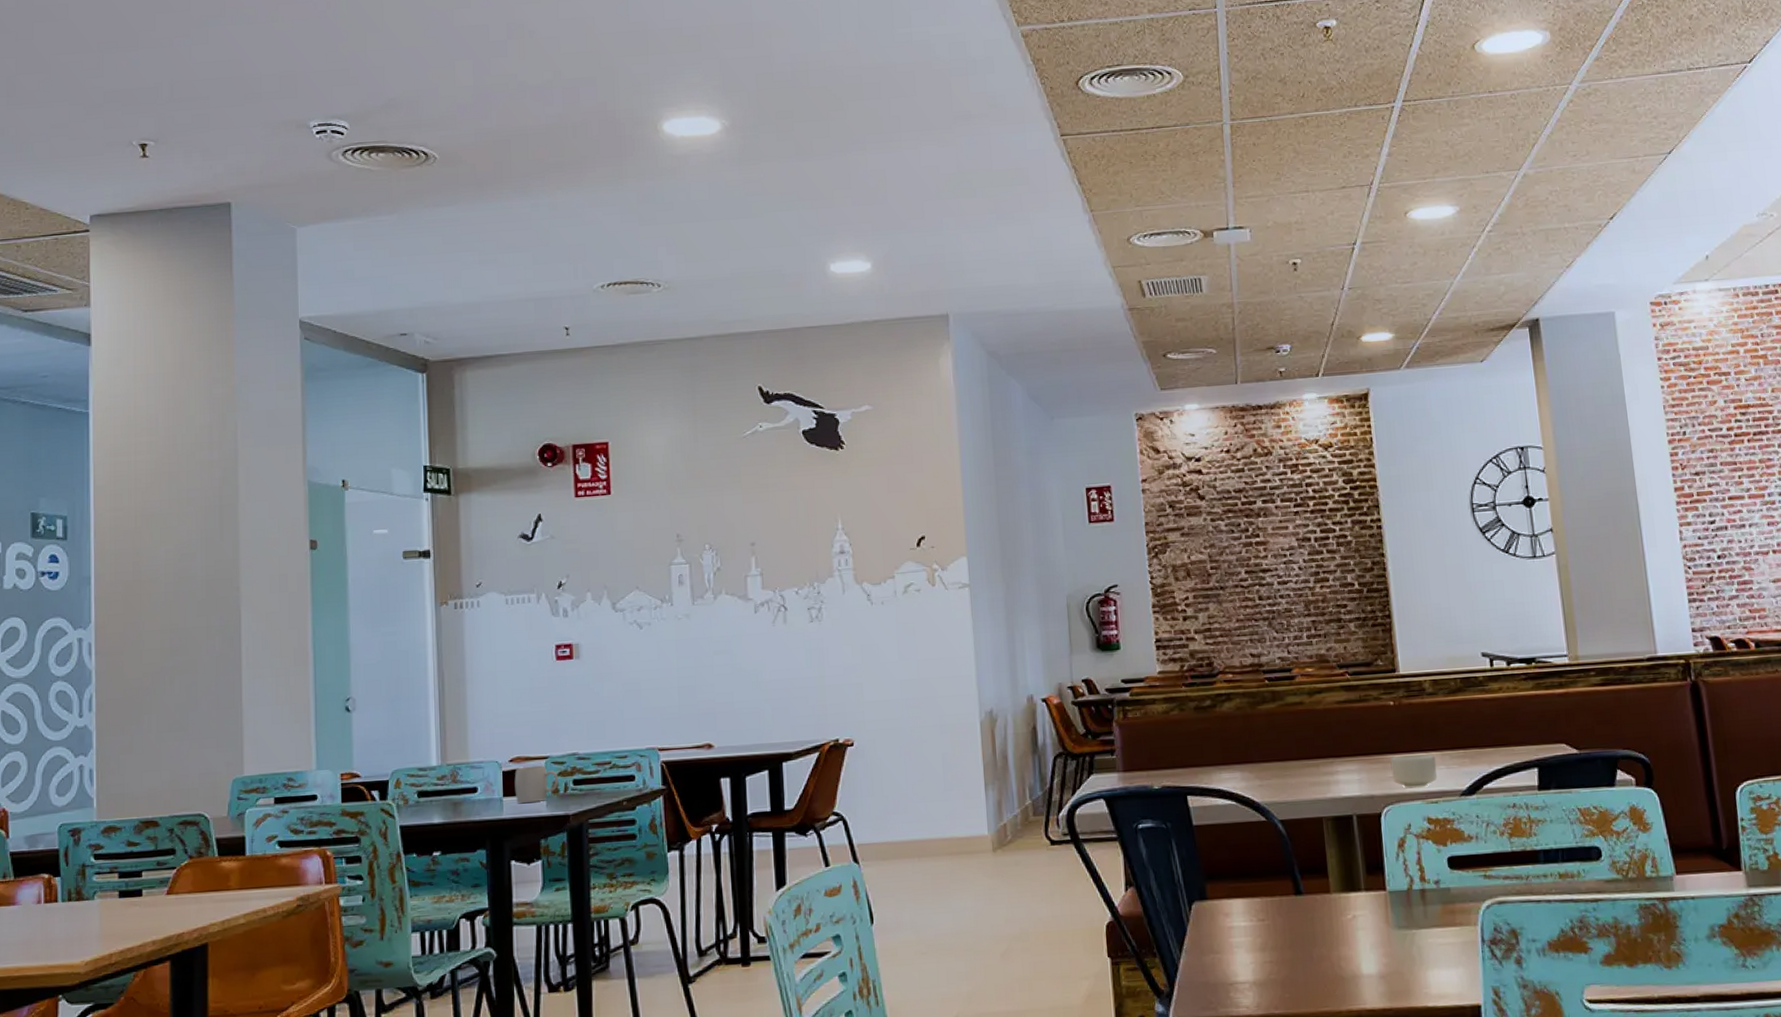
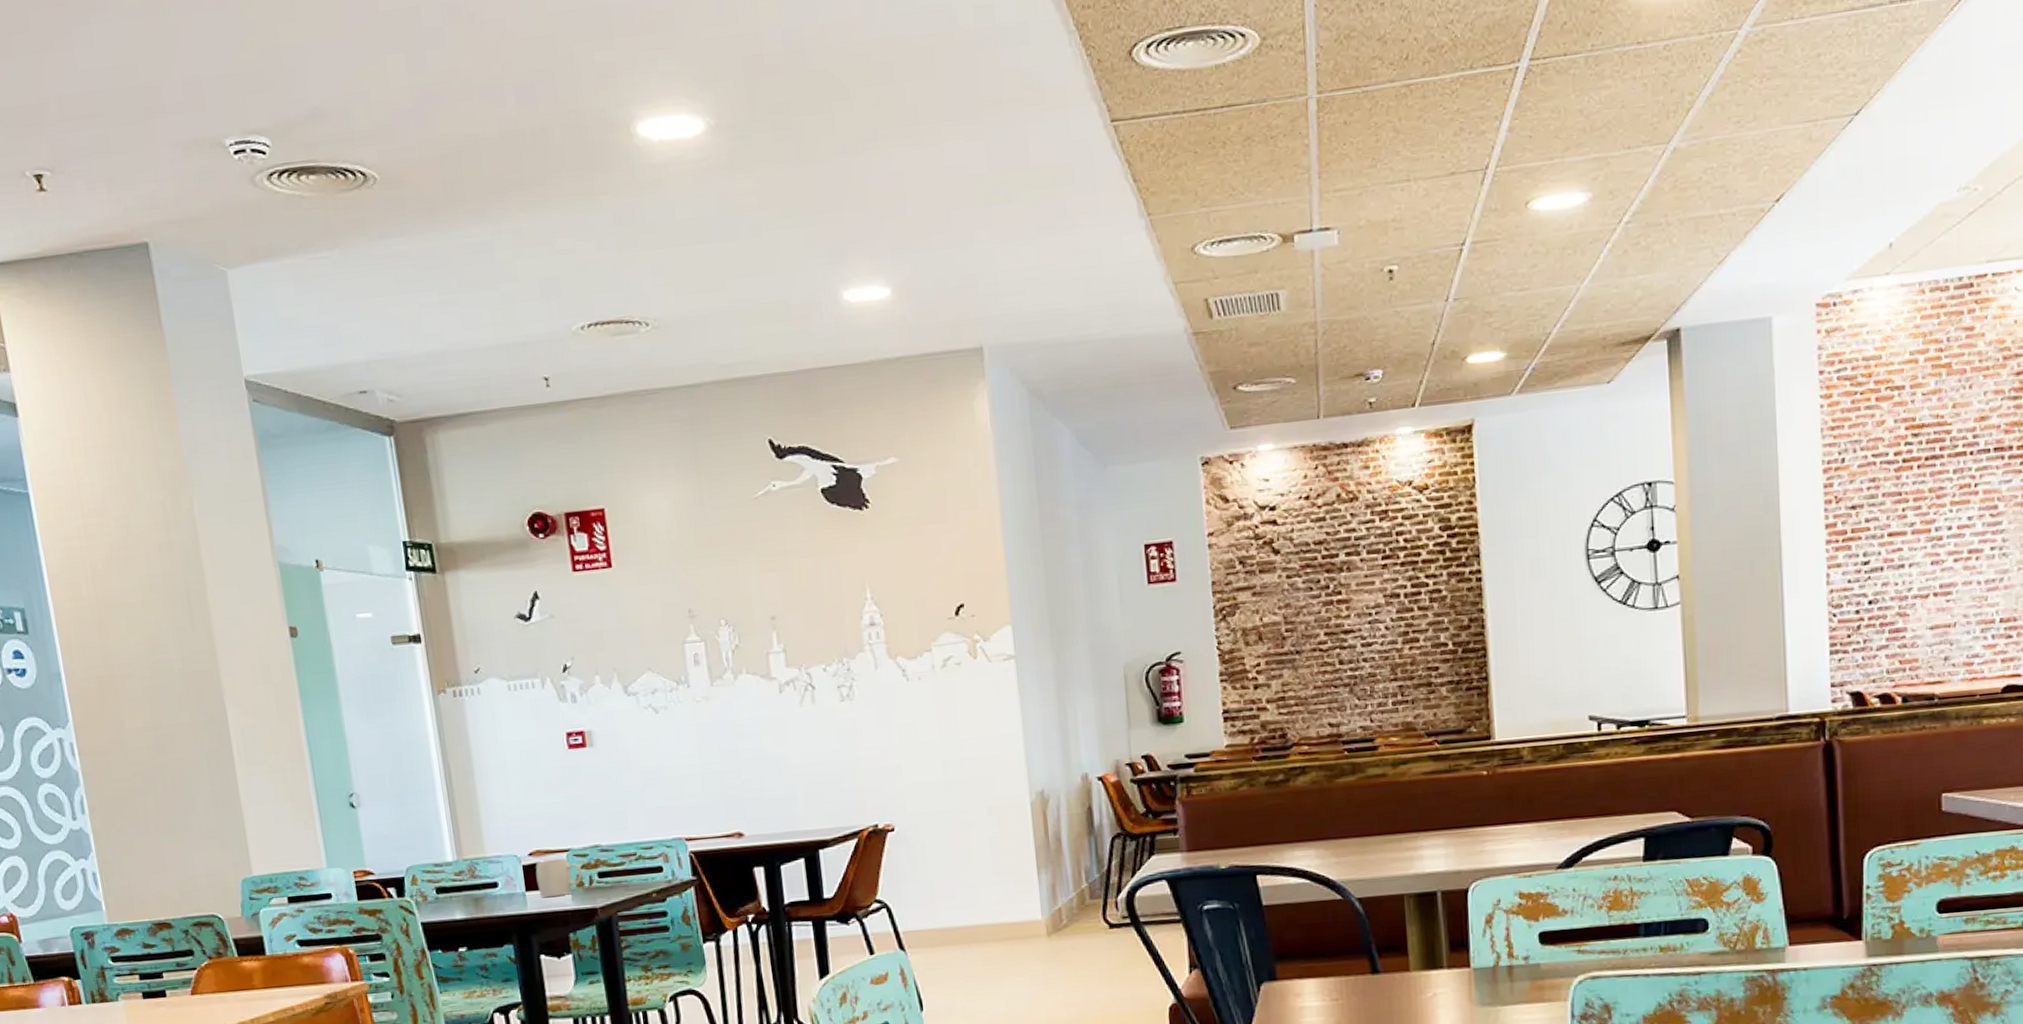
mug: present [1390,753,1438,788] -> none [1480,825,1532,862]

